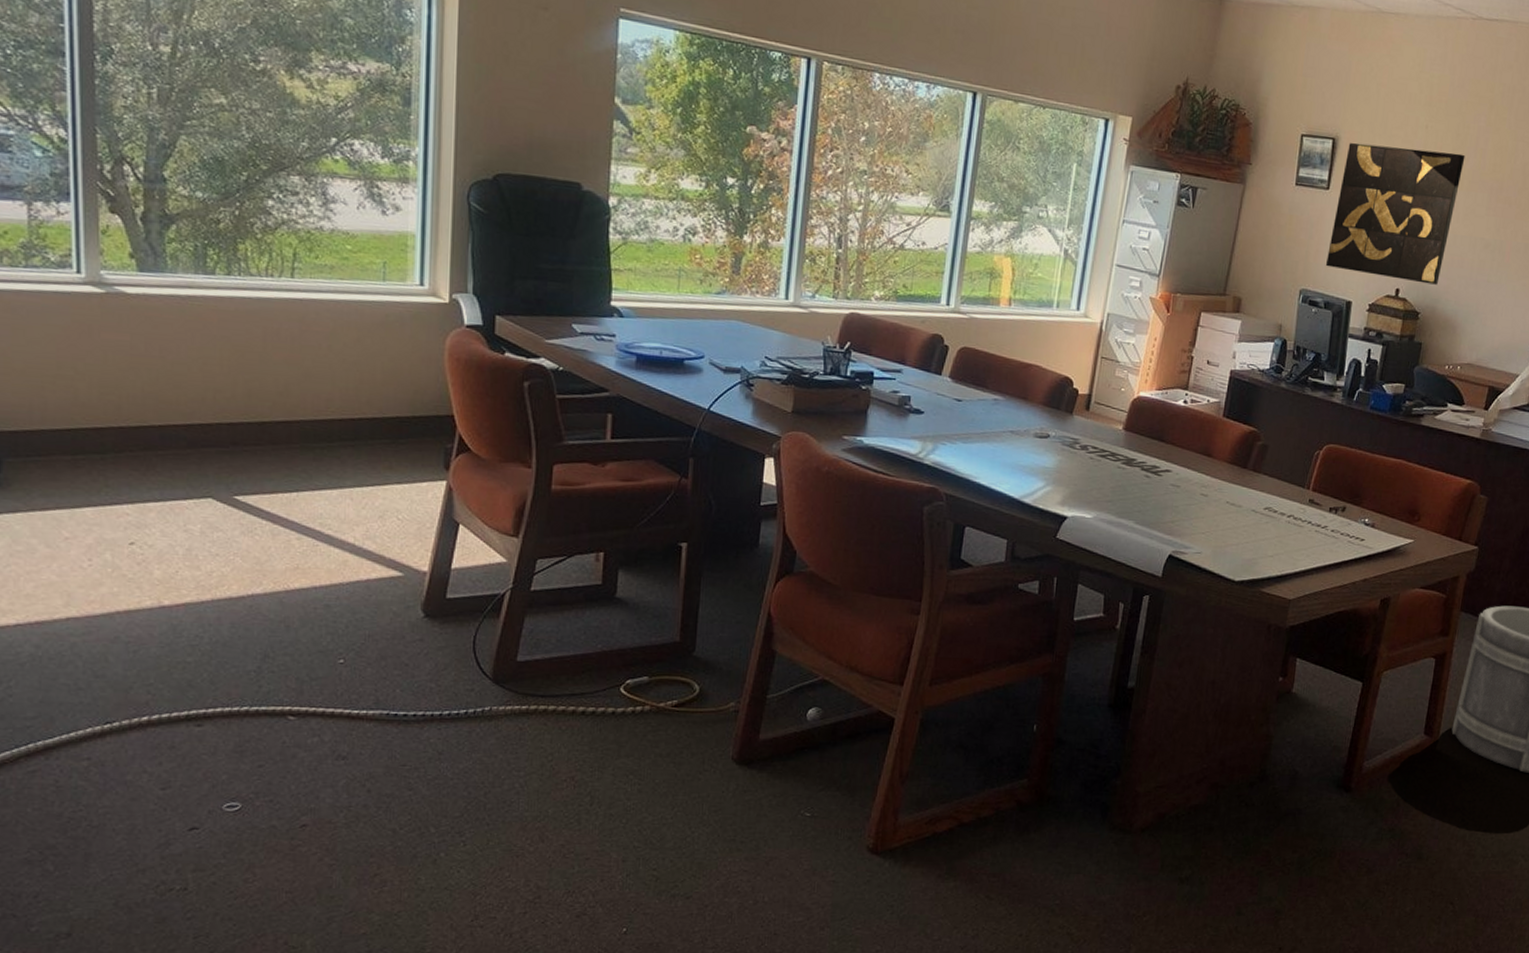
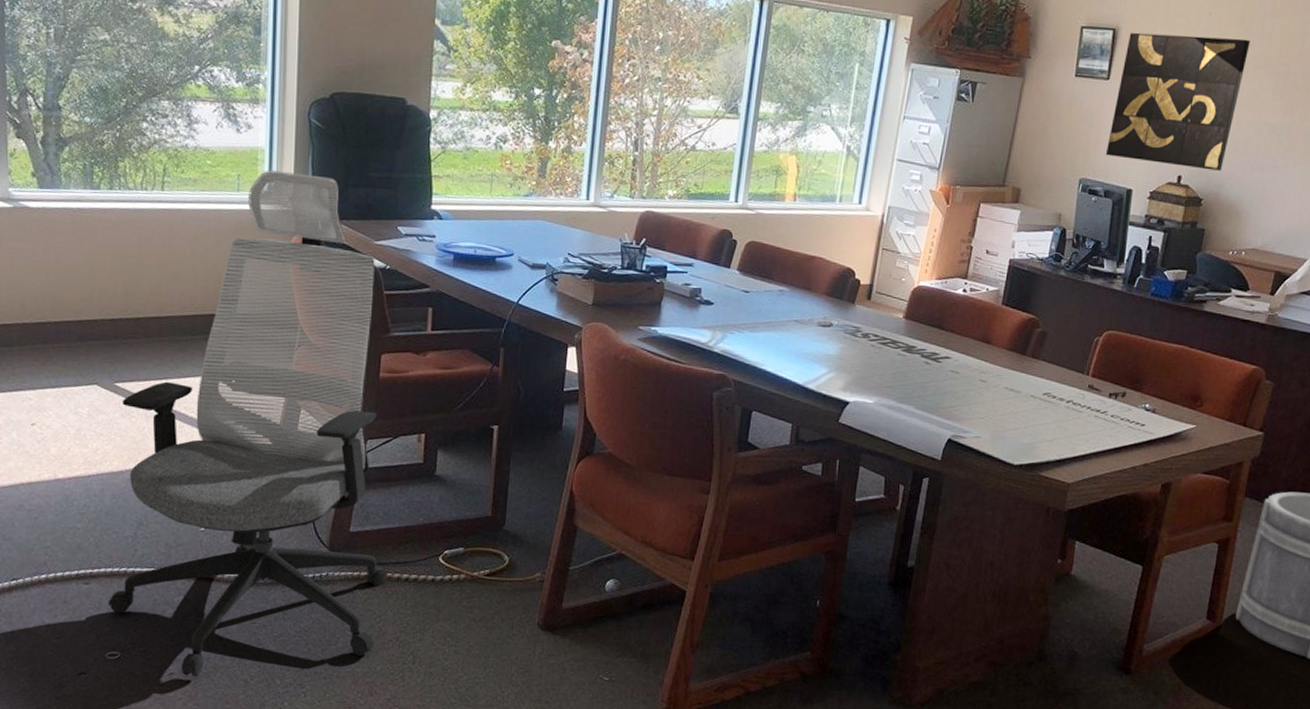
office chair: none [227,257,562,828] -> present [109,170,388,677]

